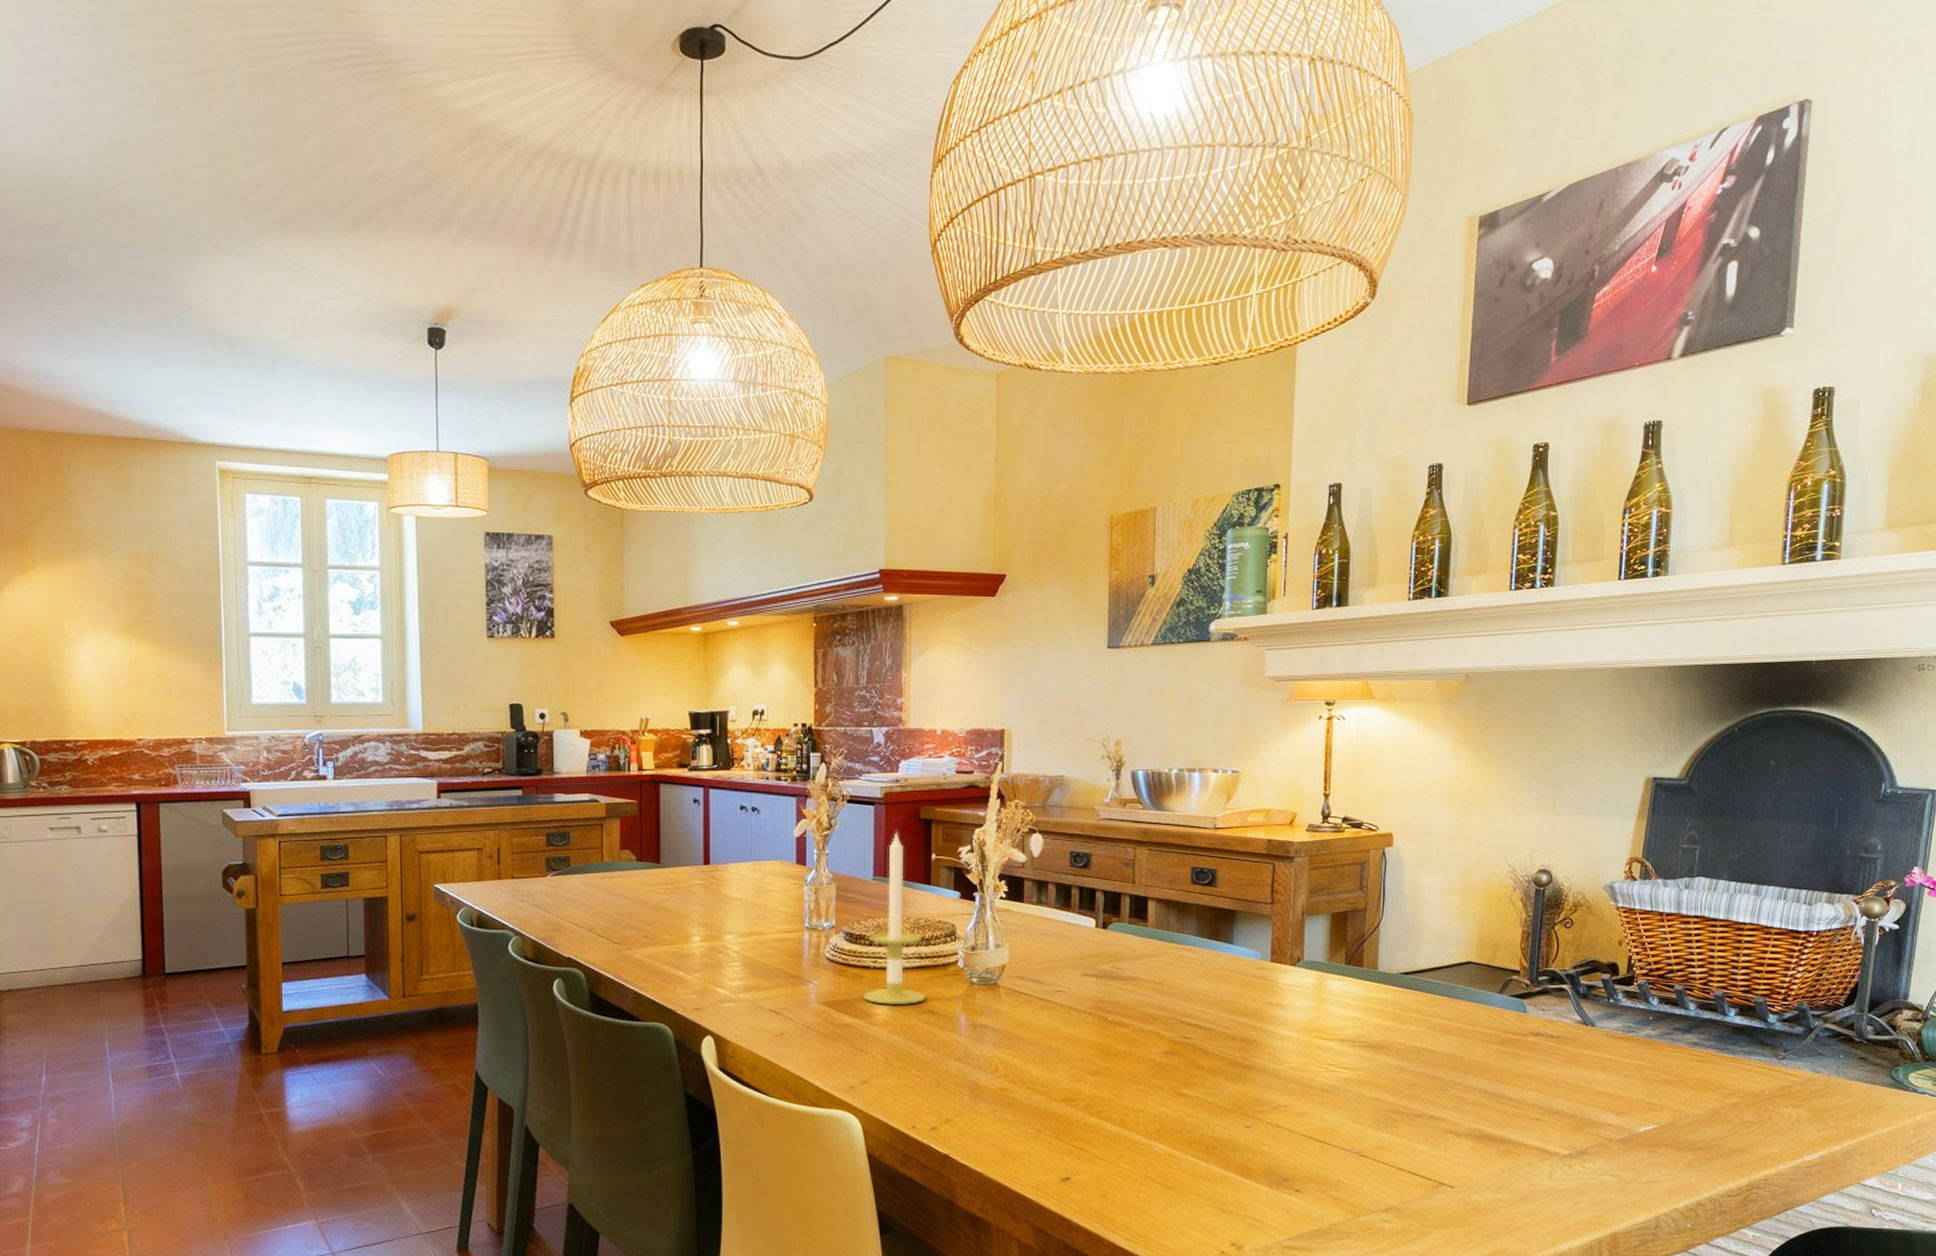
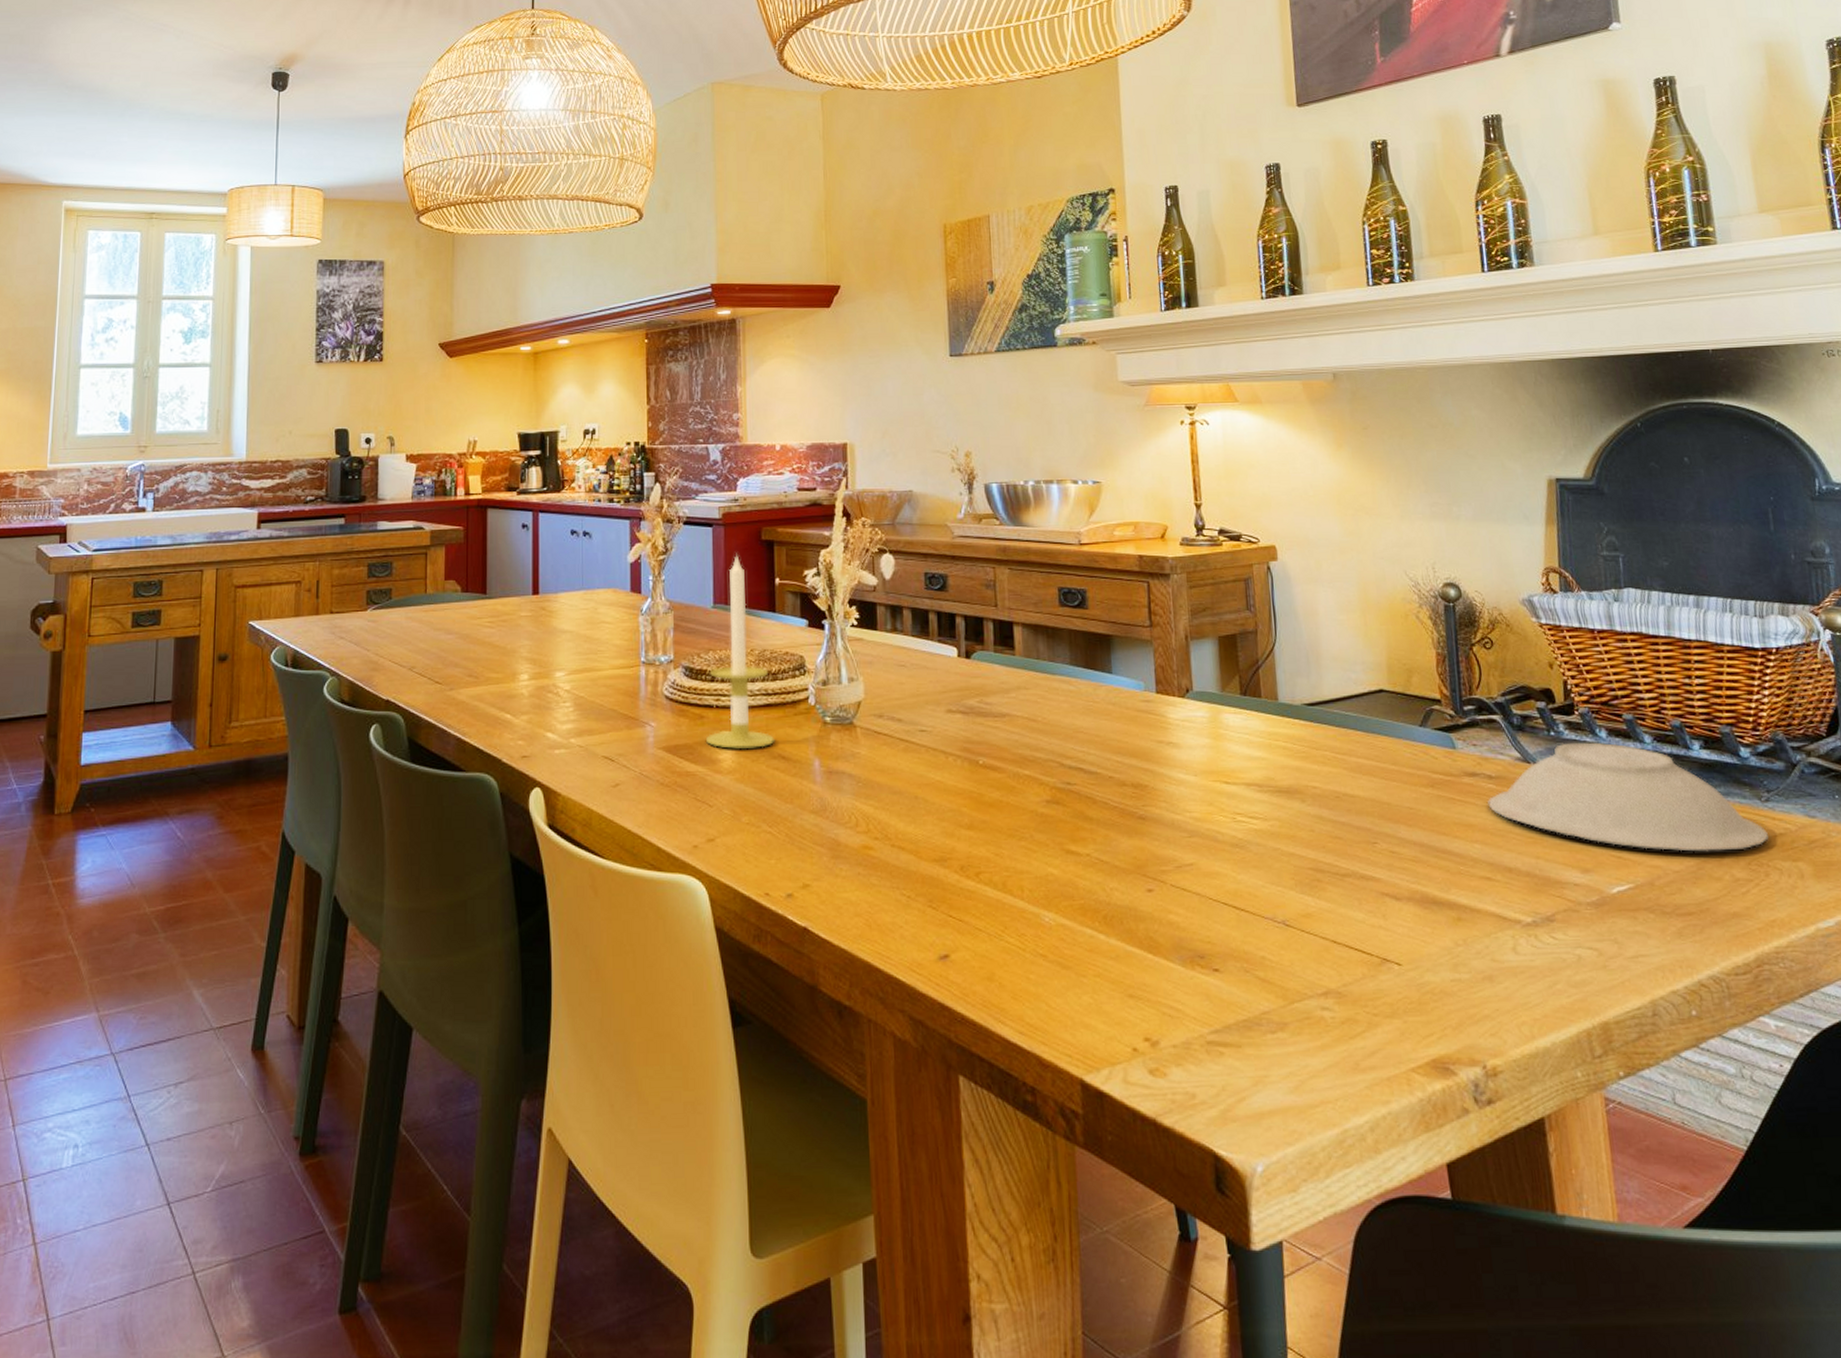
bowl: none [1547,1008,1778,1100] -> present [1488,742,1769,852]

